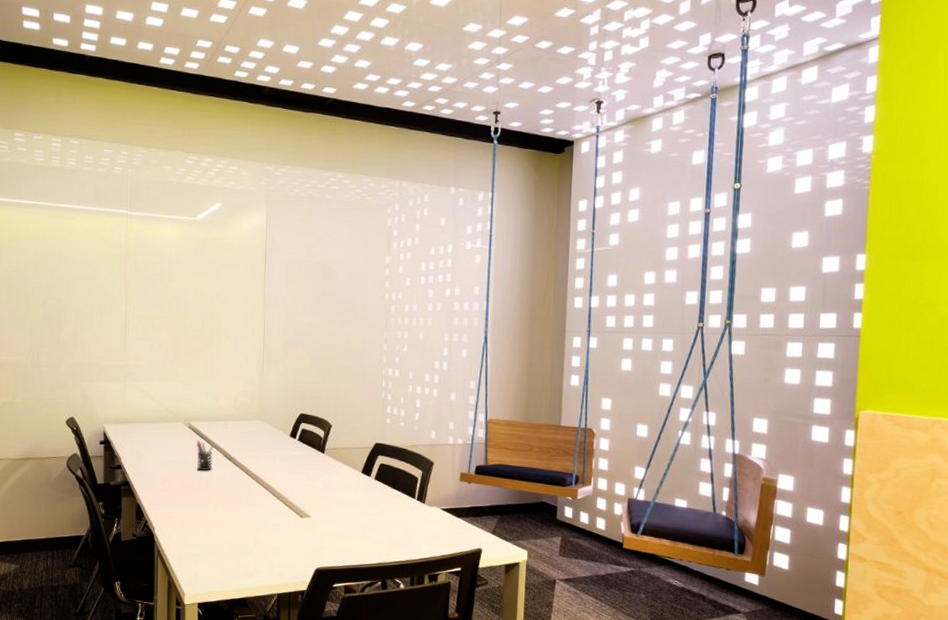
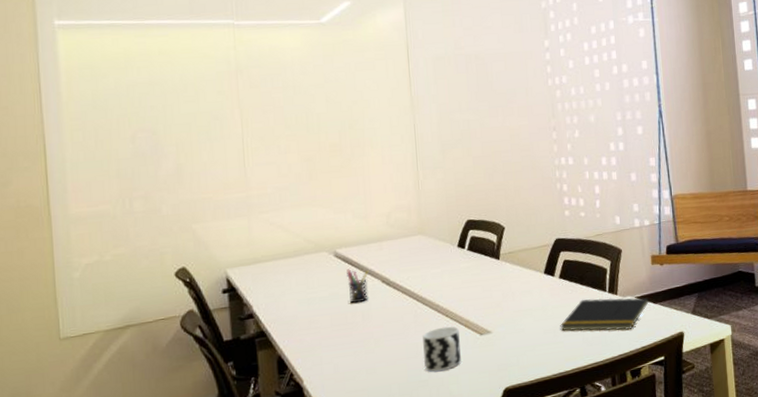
cup: none [251,504,283,543] -> present [423,326,461,372]
notepad: none [370,502,454,538] -> present [560,297,650,332]

